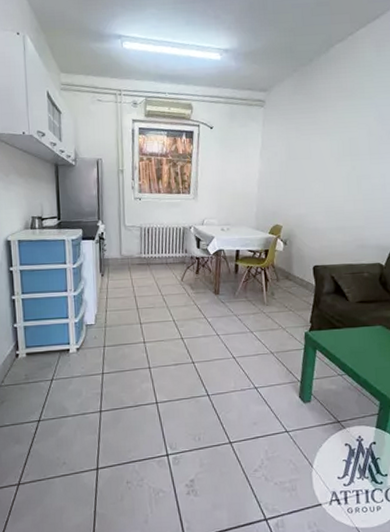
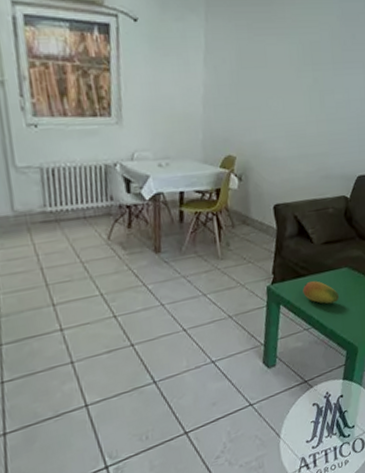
fruit: none [338,333,373,356] -> present [303,280,339,304]

